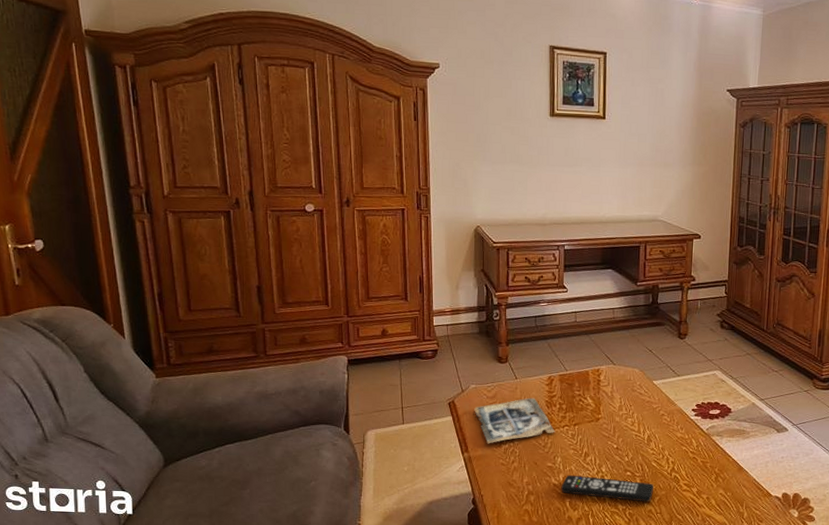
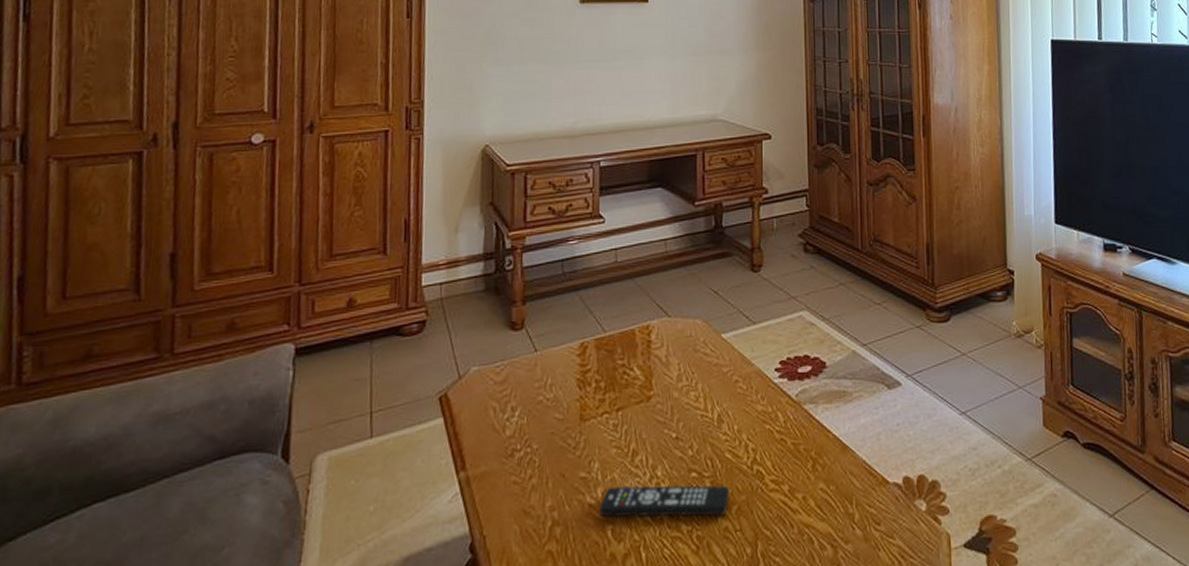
magazine: present [474,397,555,444] -> none [476,376,591,454]

